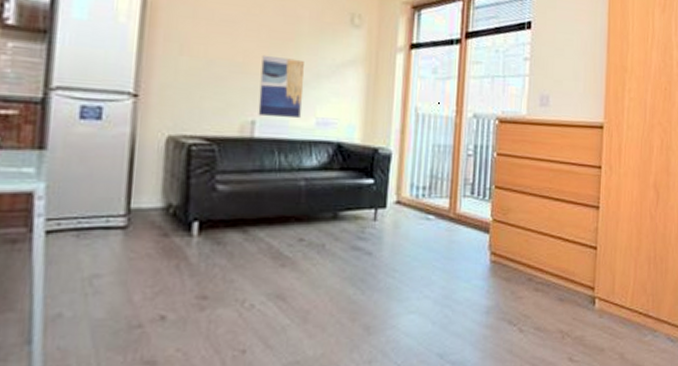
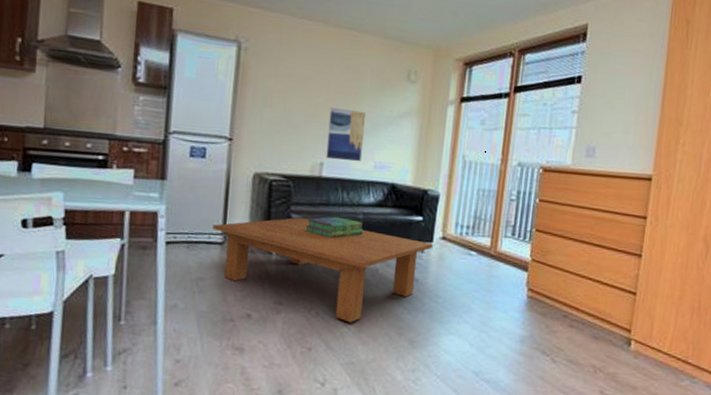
coffee table: none [112,188,386,313] -> present [213,217,433,323]
stack of books: none [235,184,305,211] -> present [305,216,363,238]

